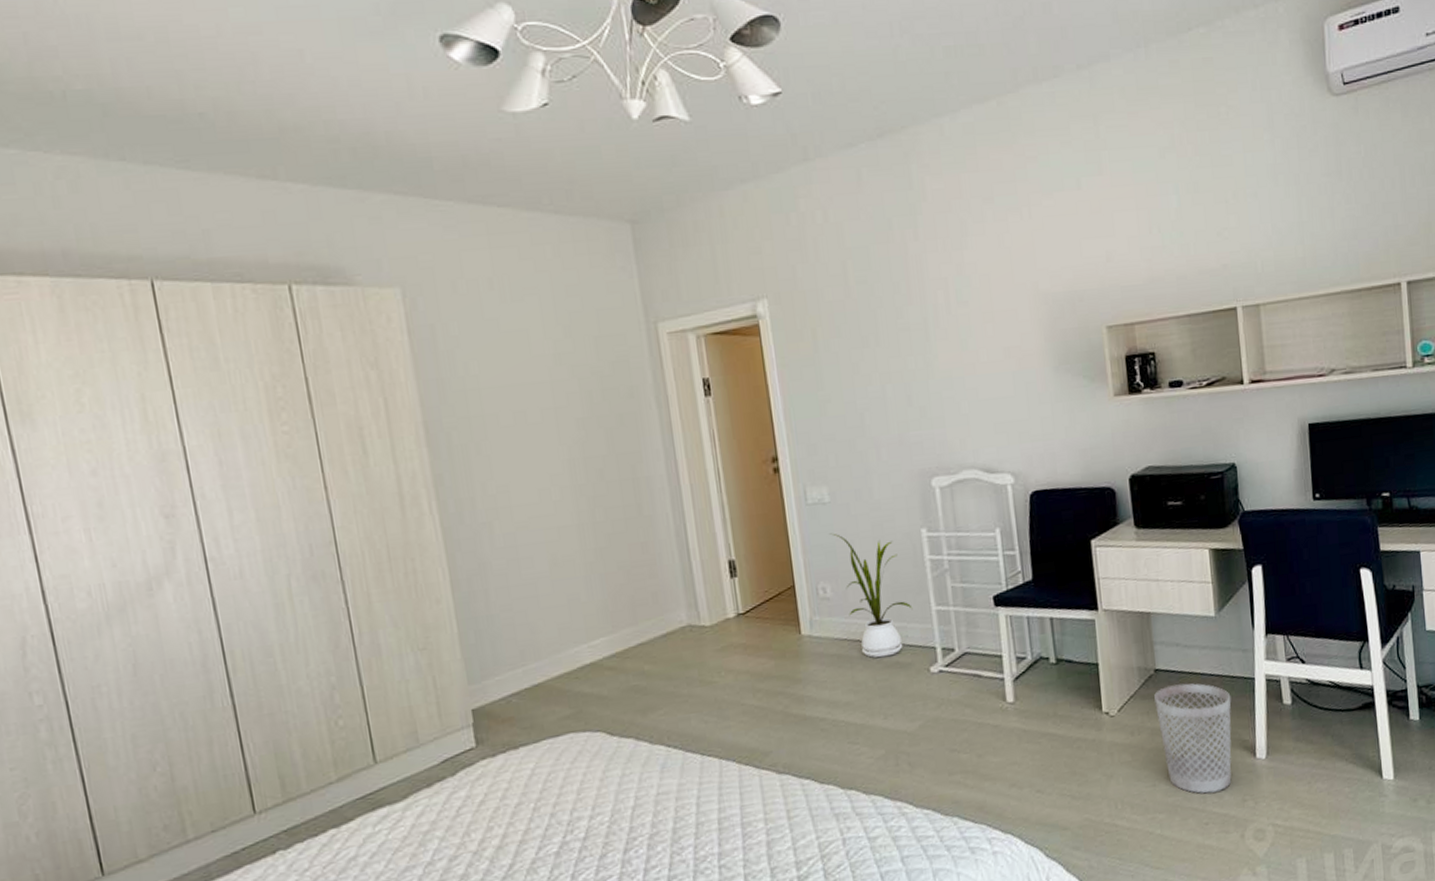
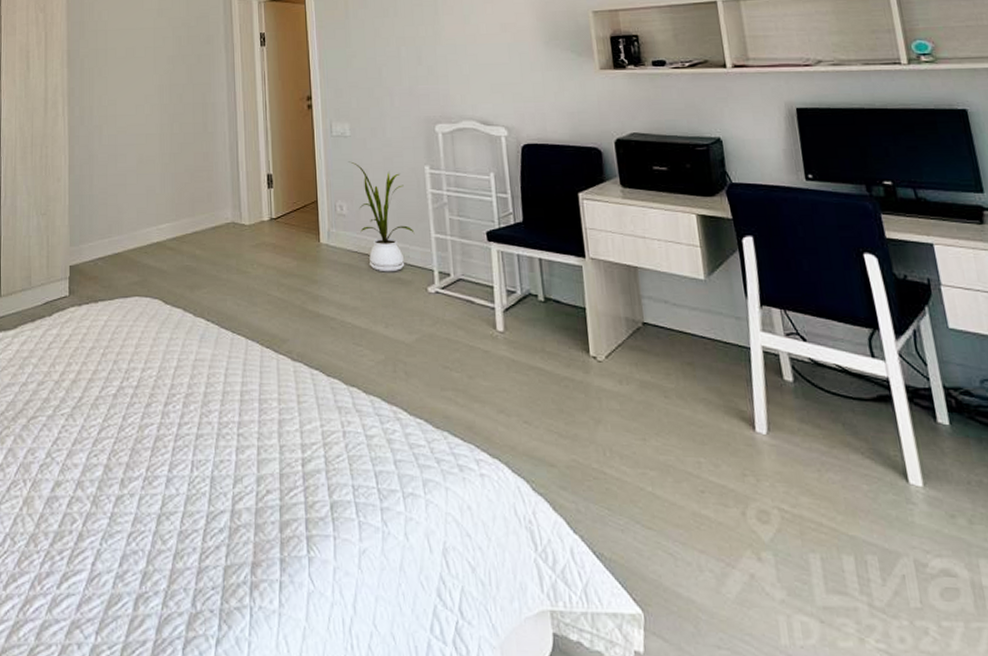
wastebasket: present [1154,683,1232,794] -> none [643,341,729,459]

